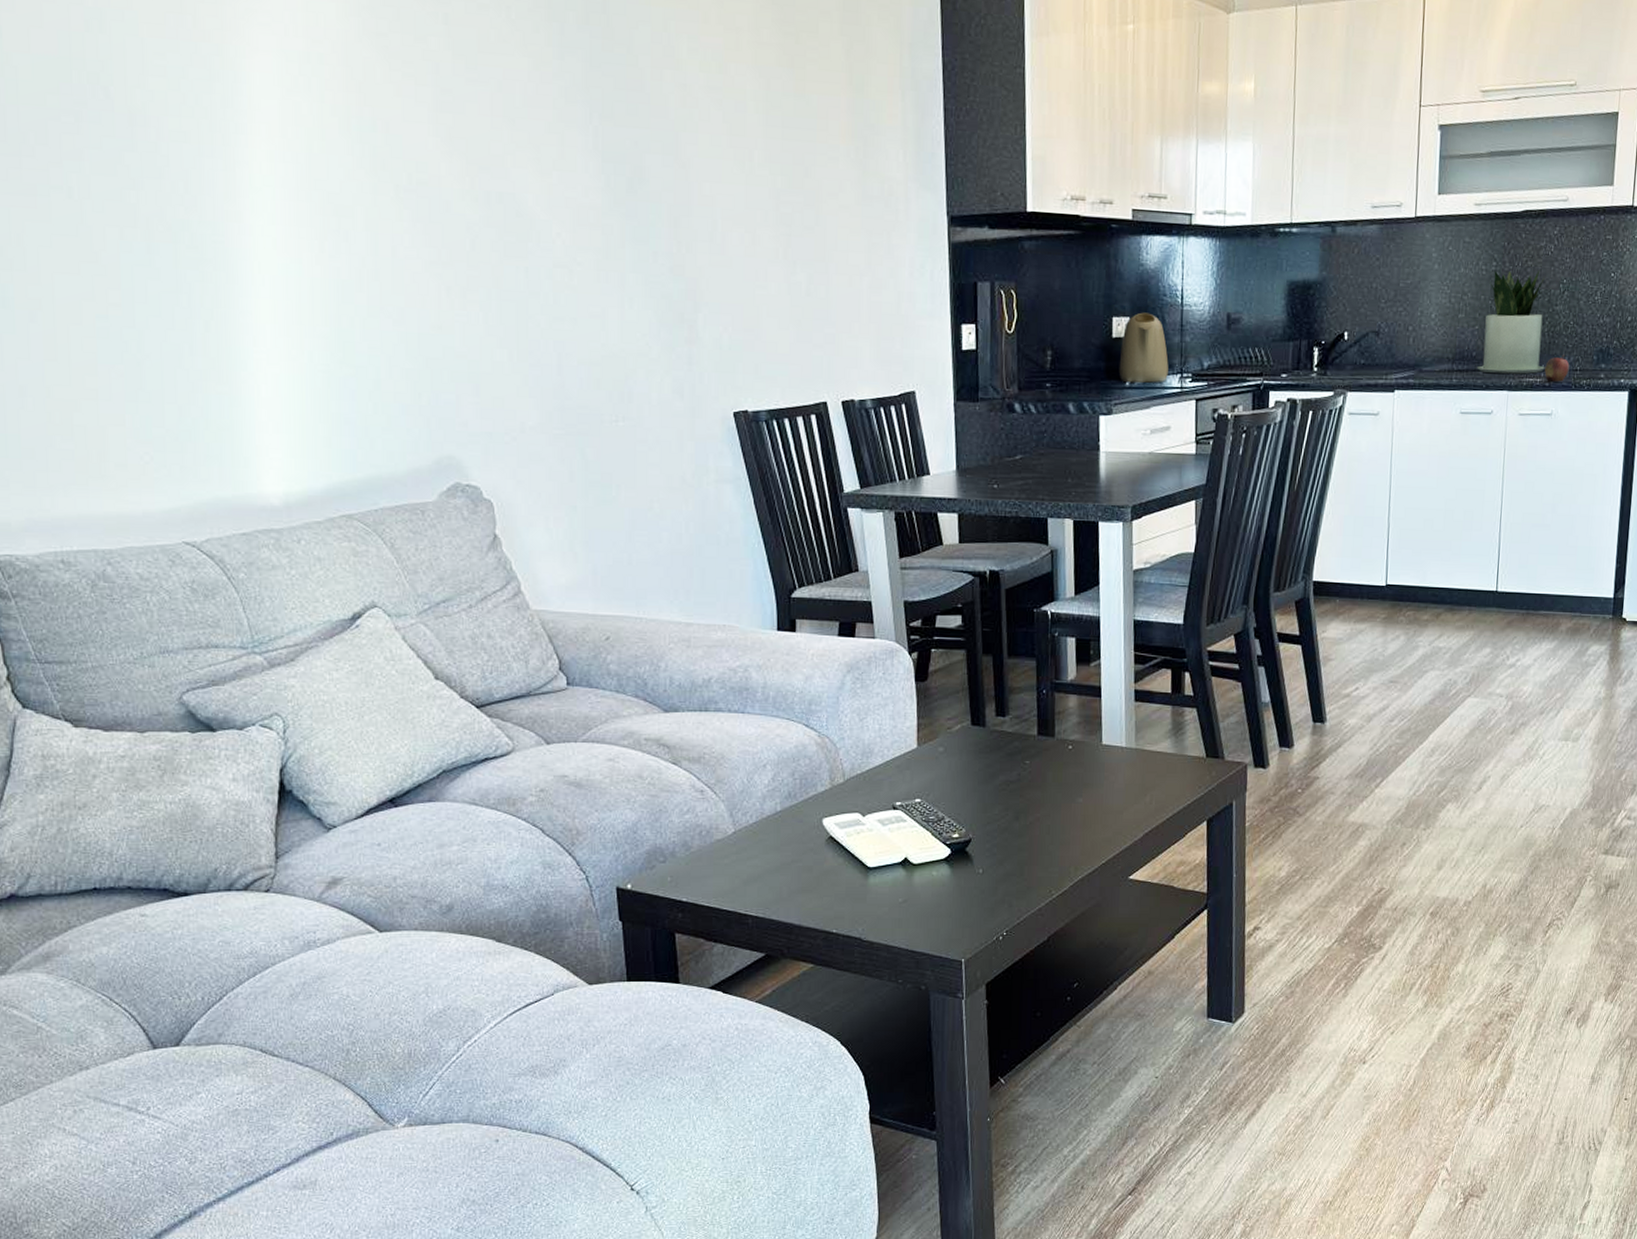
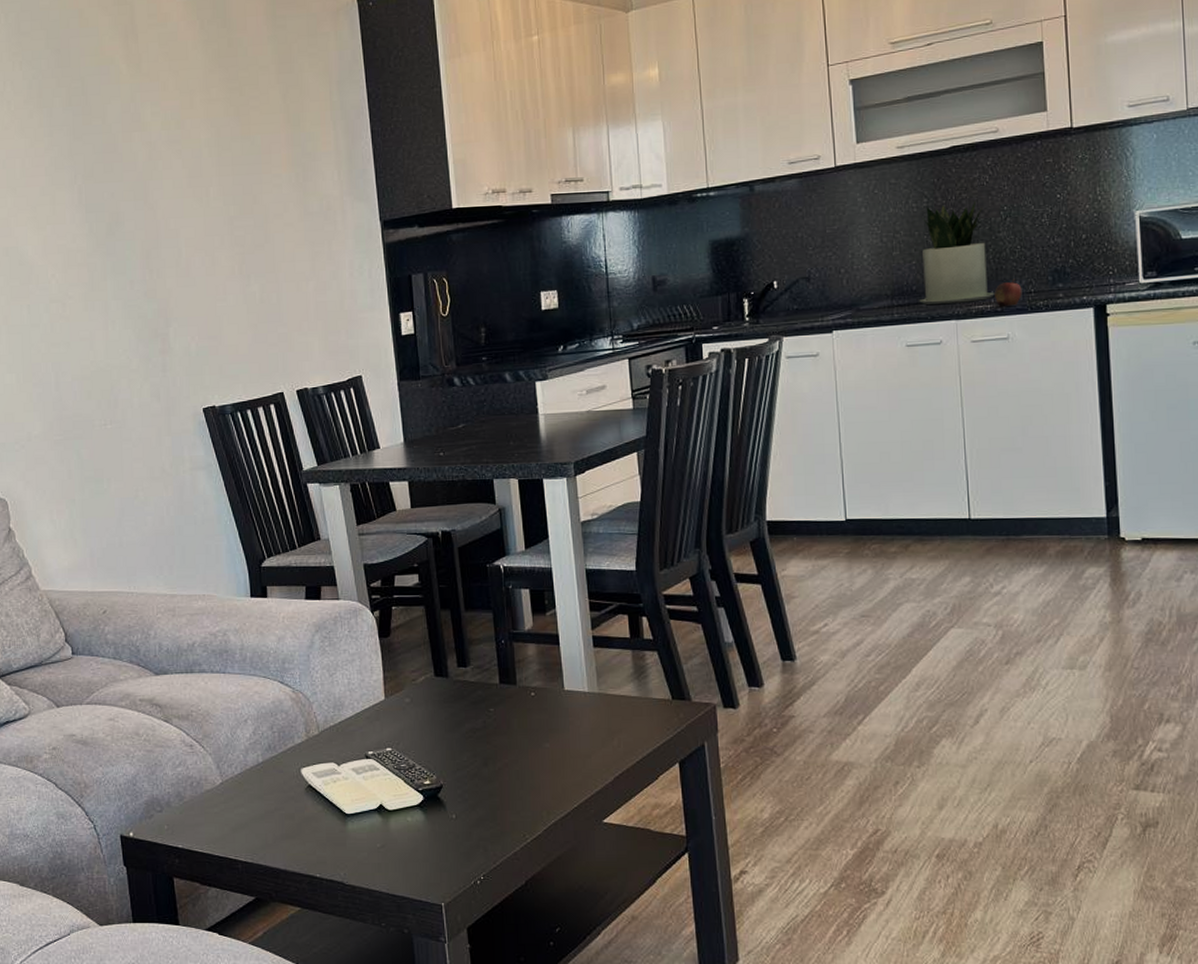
kettle: present [1119,312,1169,384] -> none [550,284,599,350]

